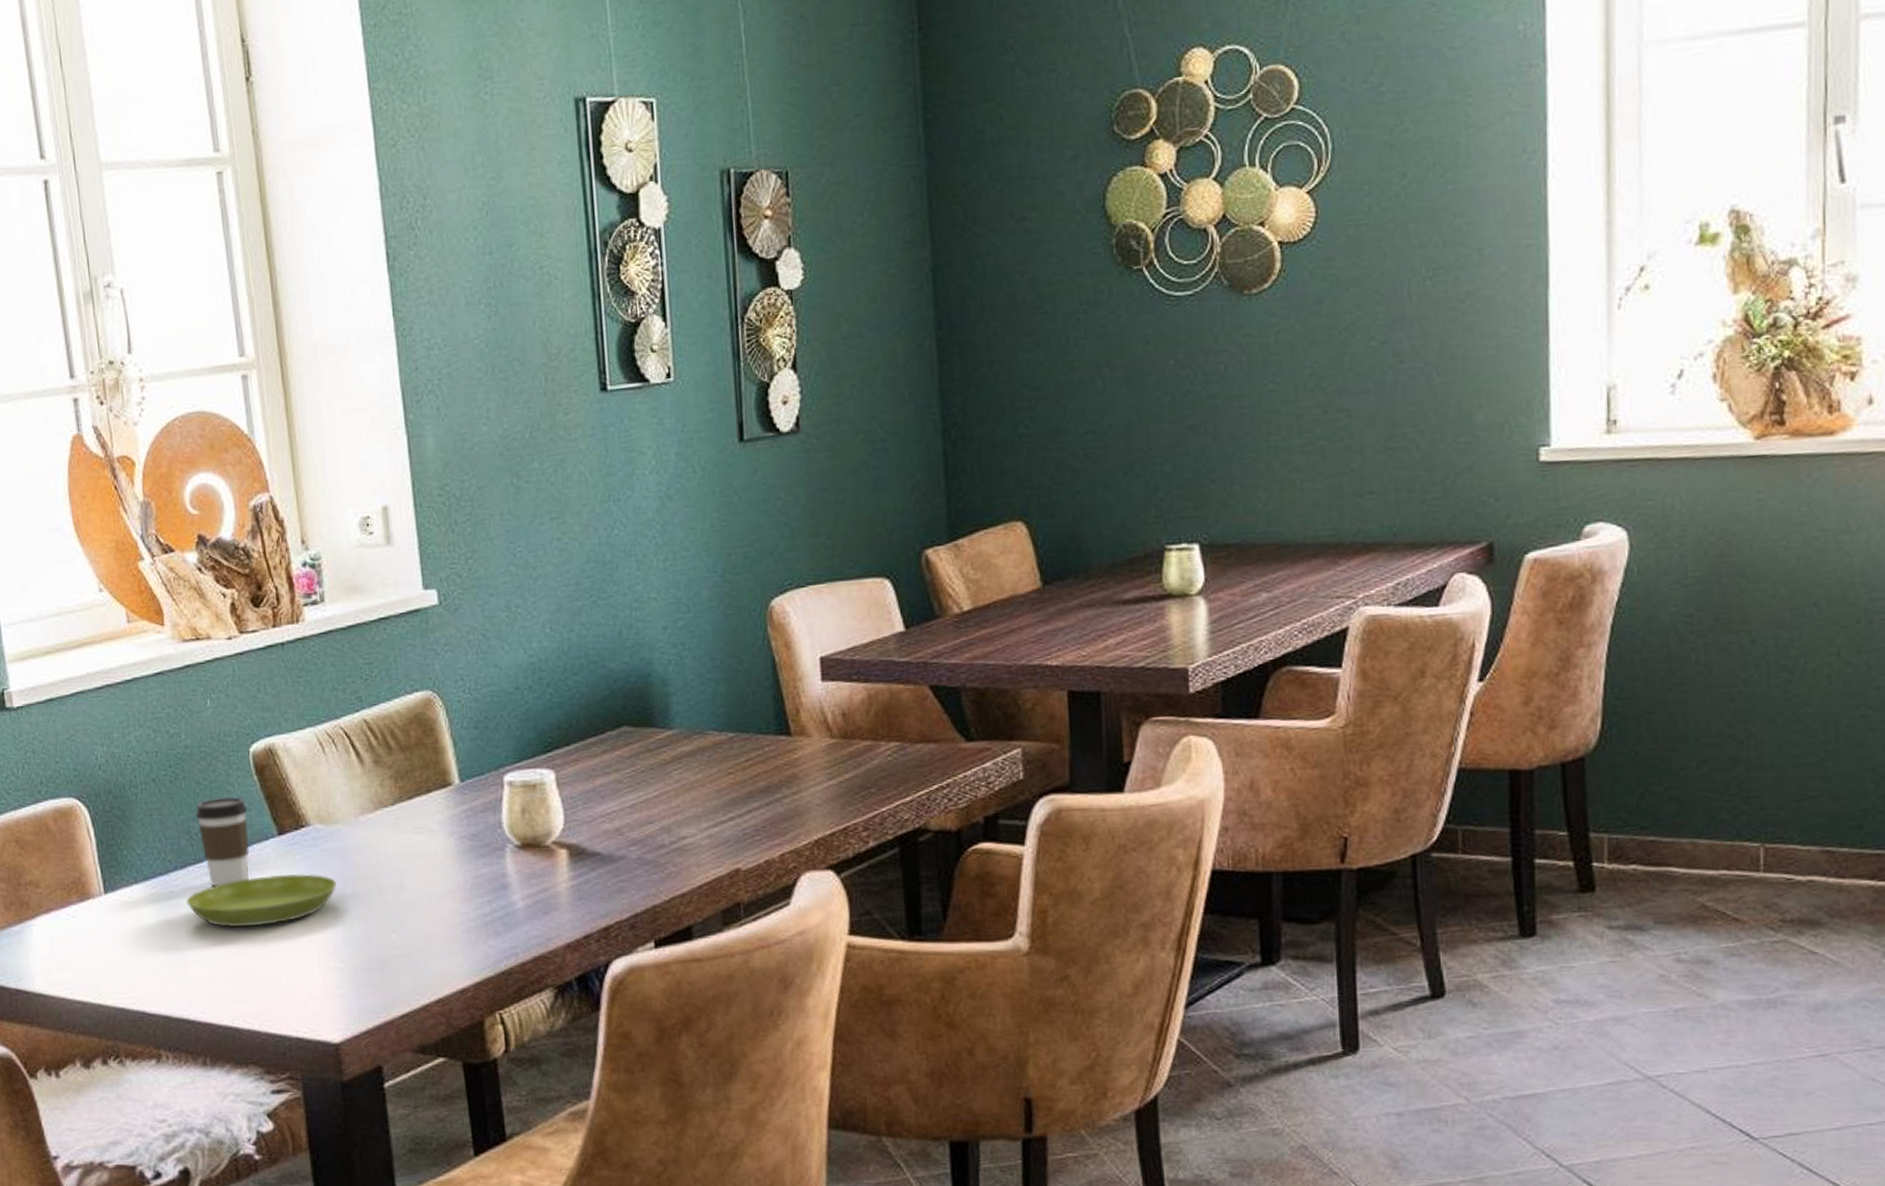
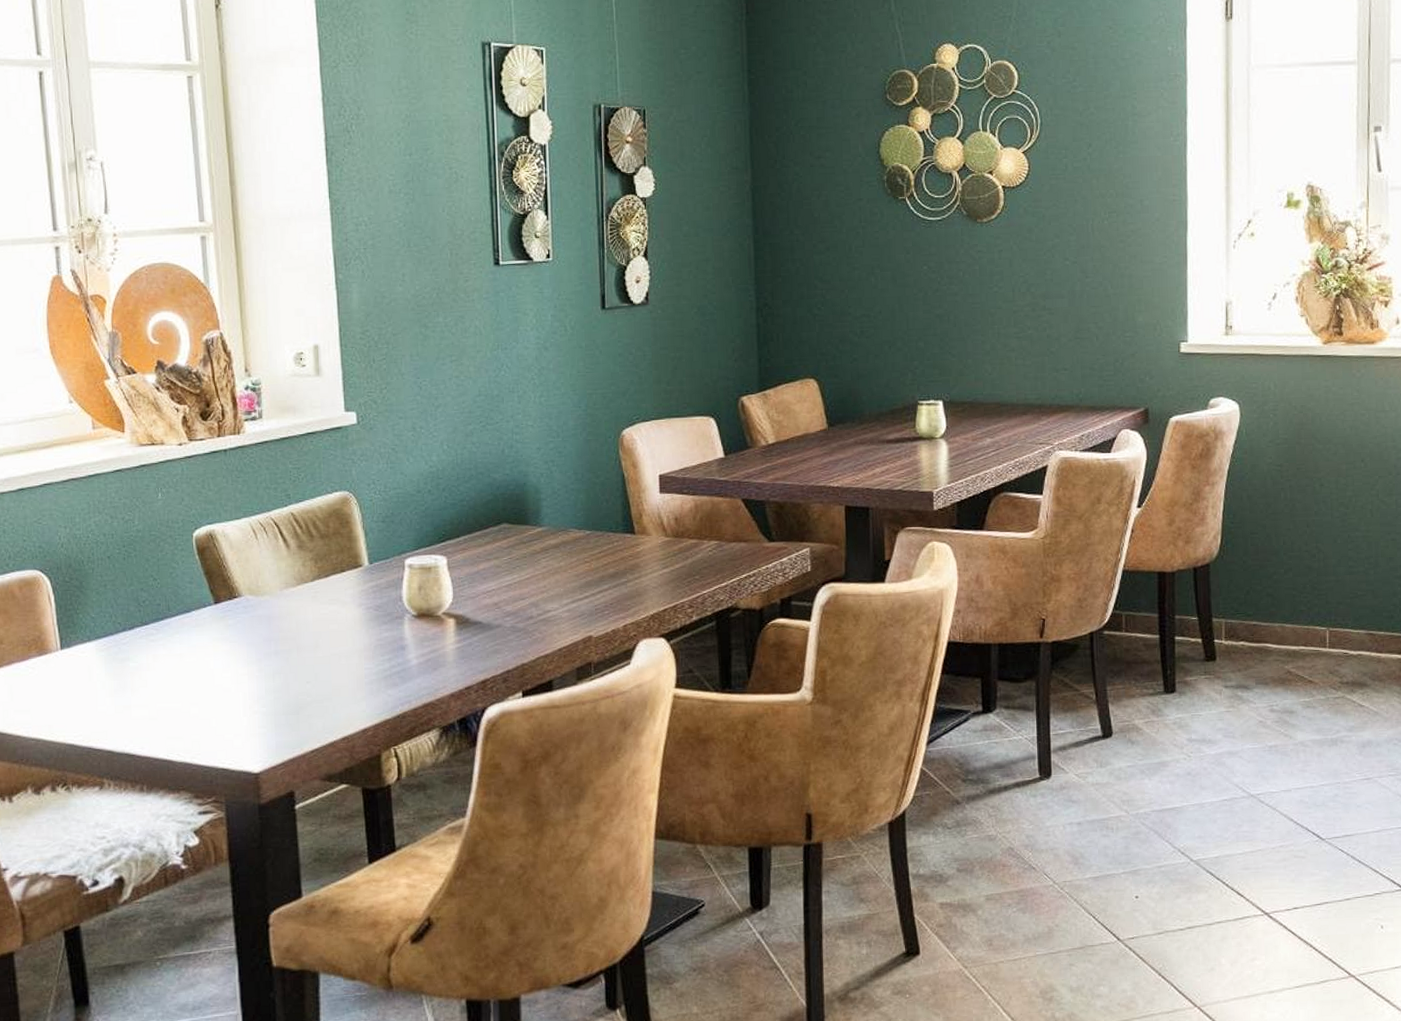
saucer: present [186,873,336,928] -> none [132,635,262,678]
coffee cup: present [196,796,250,887] -> none [144,571,190,645]

